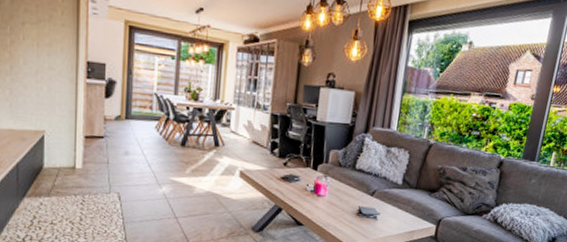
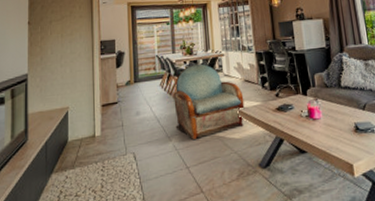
armchair: none [168,113,249,192] -> present [173,64,245,139]

